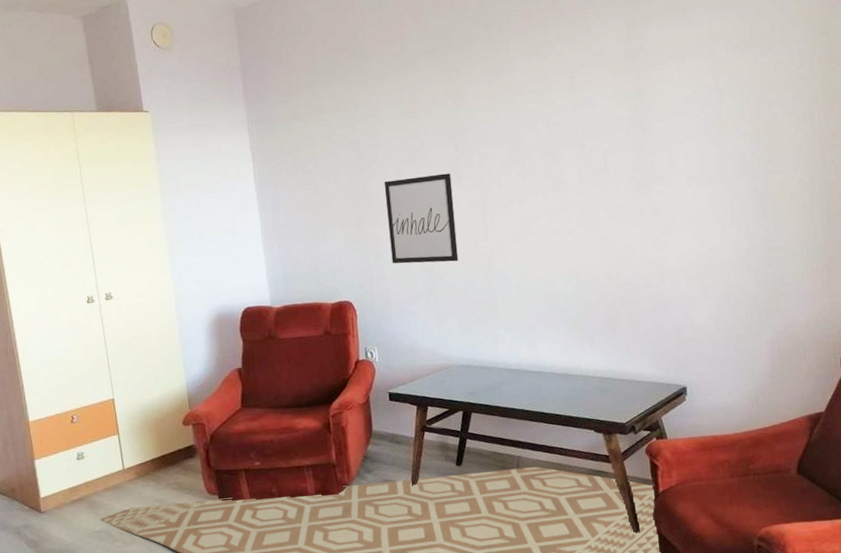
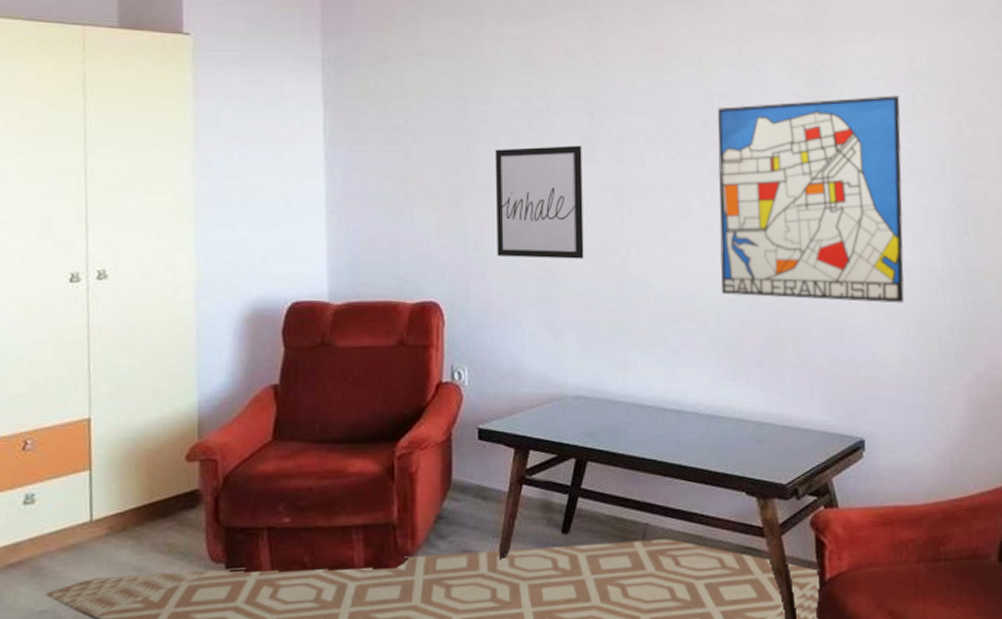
wall art: none [557,111,716,282] -> present [717,95,905,303]

